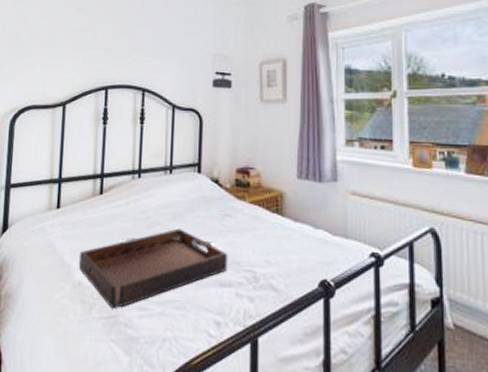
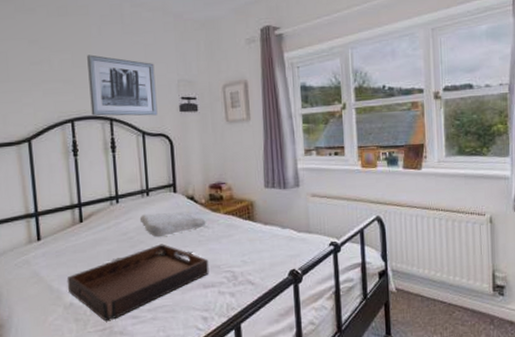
wall art: none [125,24,192,89] -> present [87,54,158,116]
soap bar: none [159,193,229,221] -> present [139,212,206,238]

